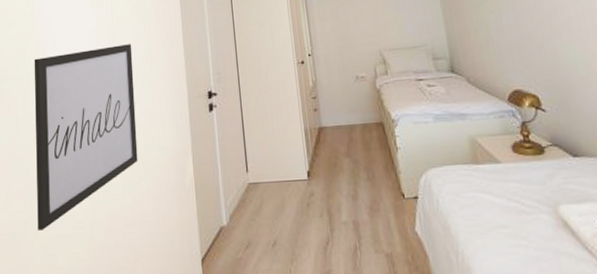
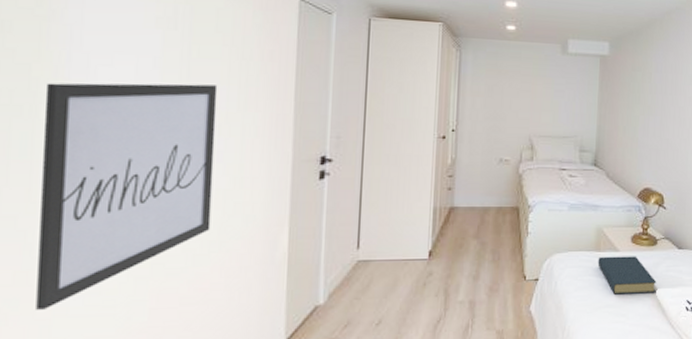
hardback book: none [478,167,558,213] -> present [597,256,657,295]

